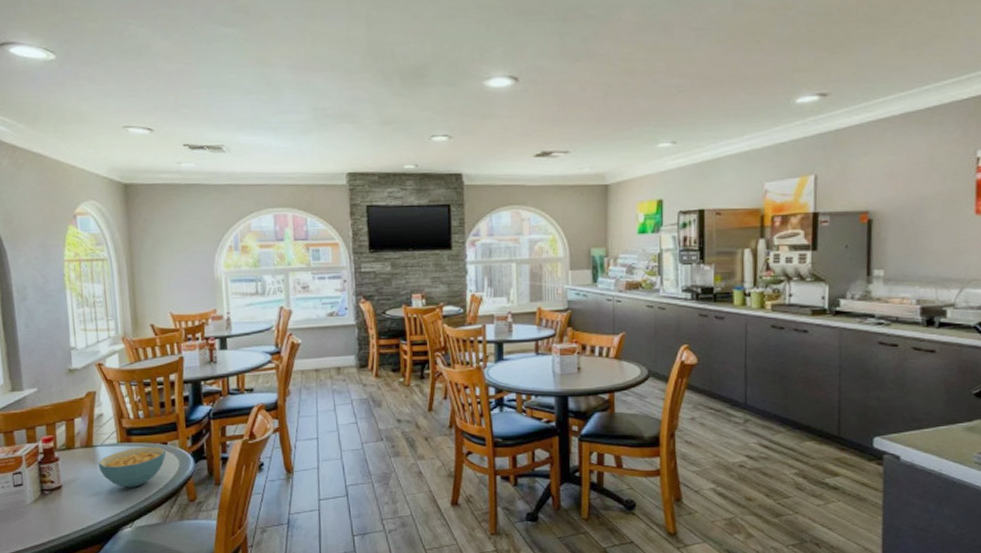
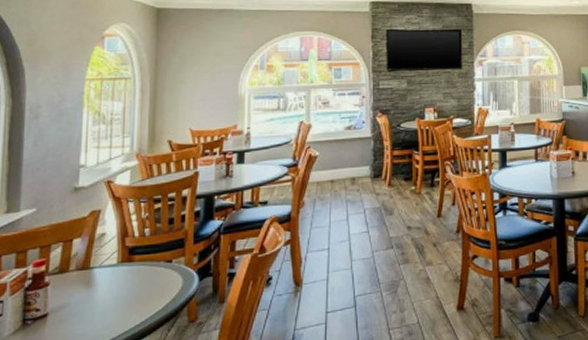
cereal bowl: present [98,446,166,488] -> none [93,264,169,311]

